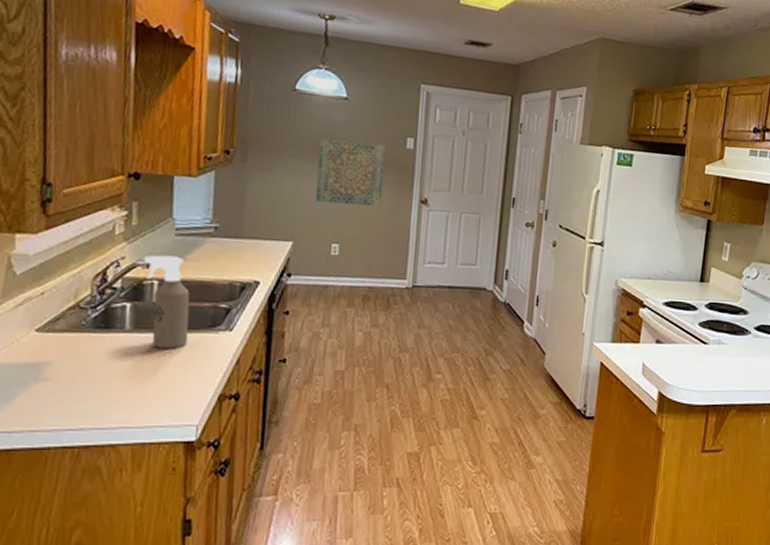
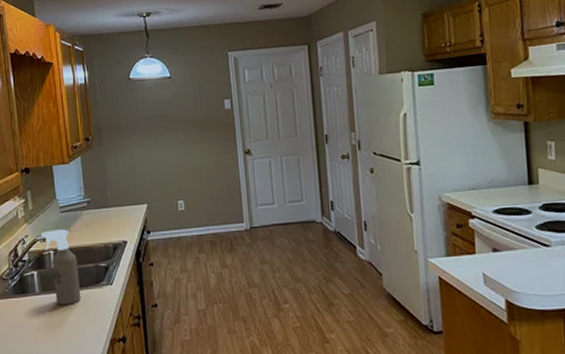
wall art: present [315,138,386,207] -> none [154,110,212,168]

